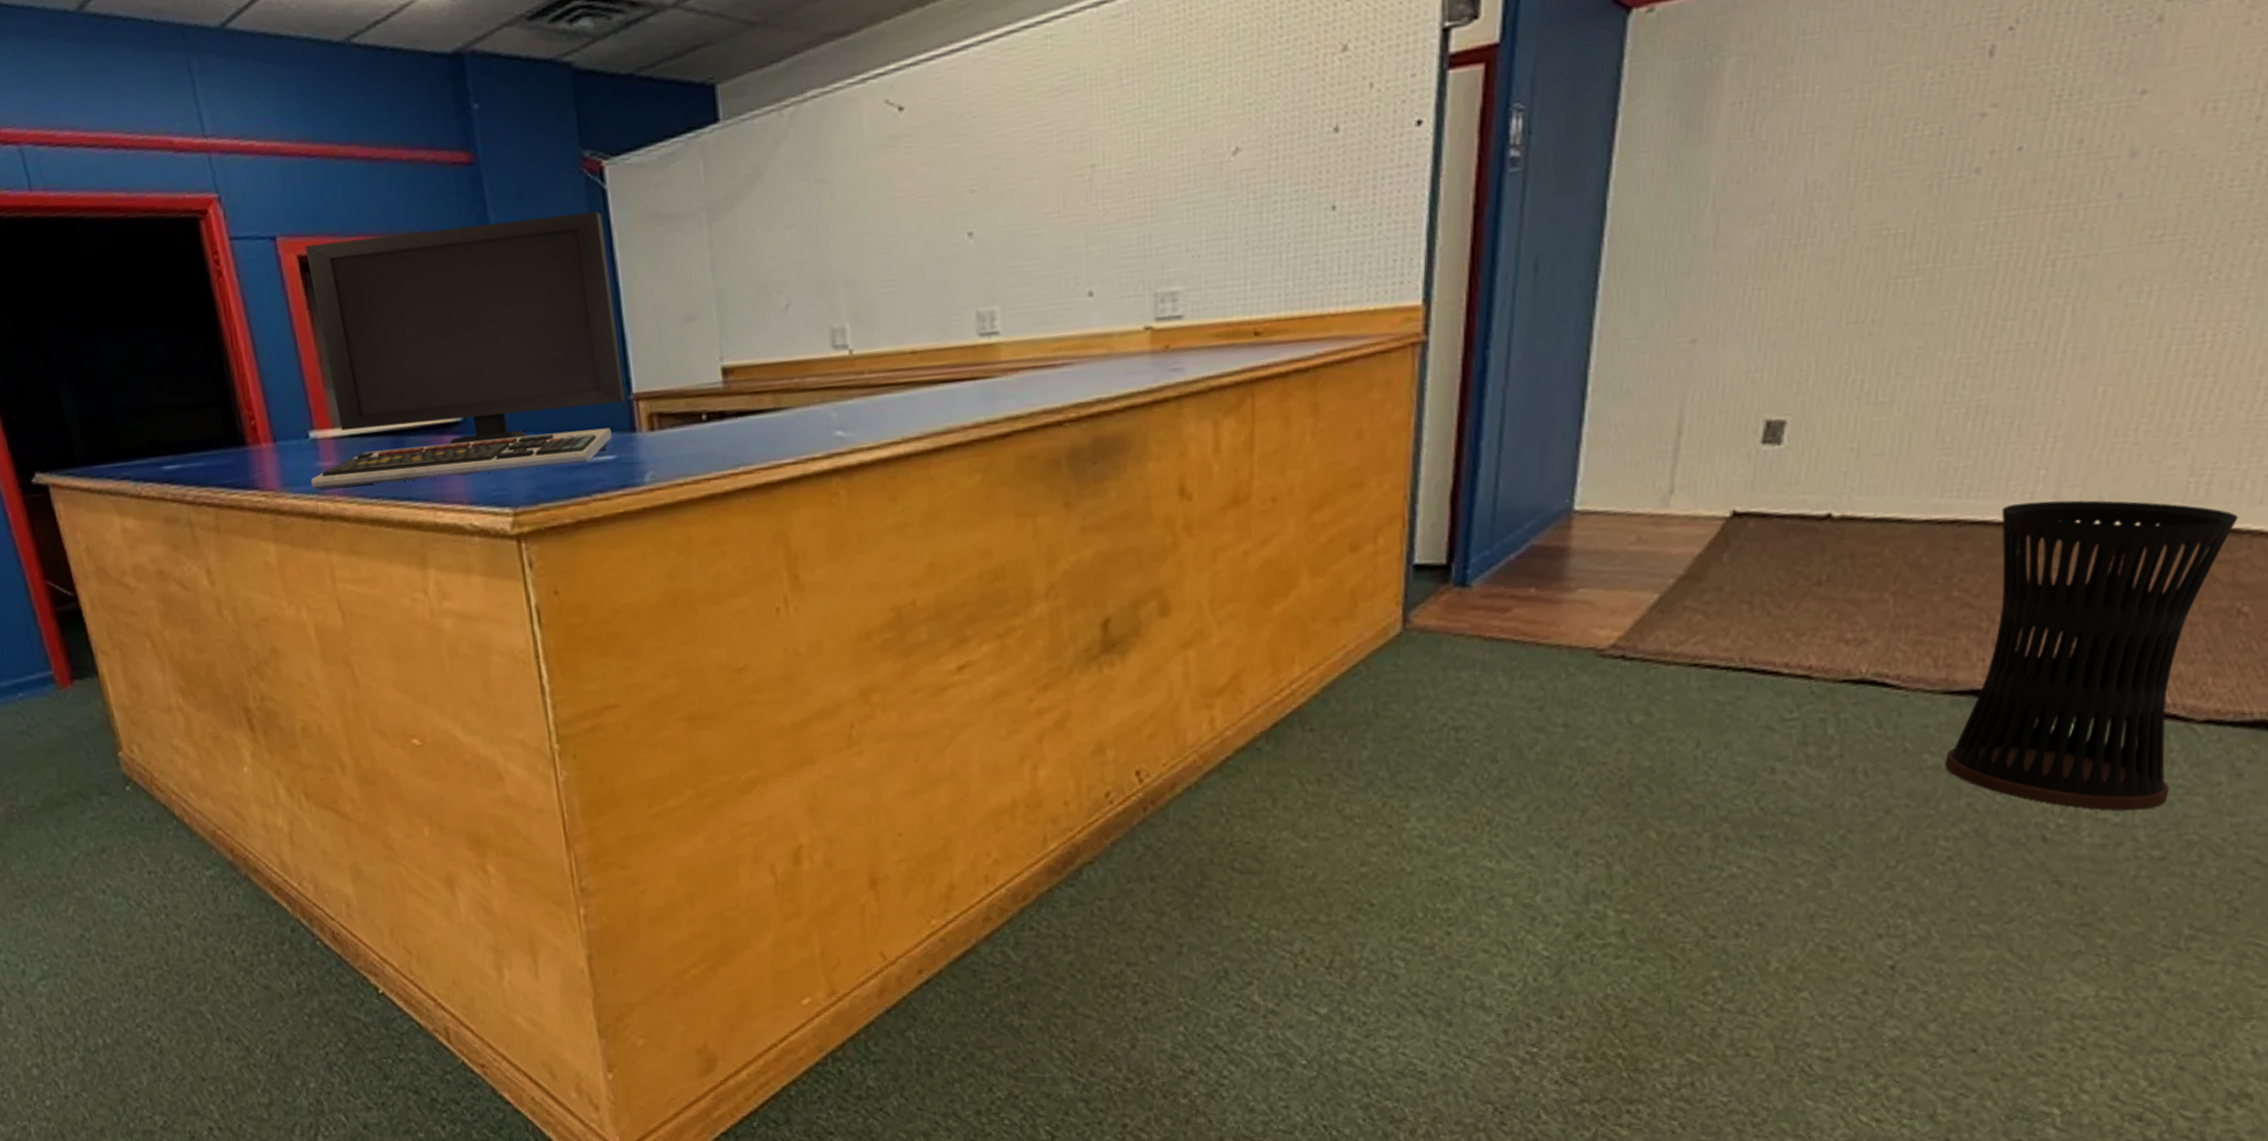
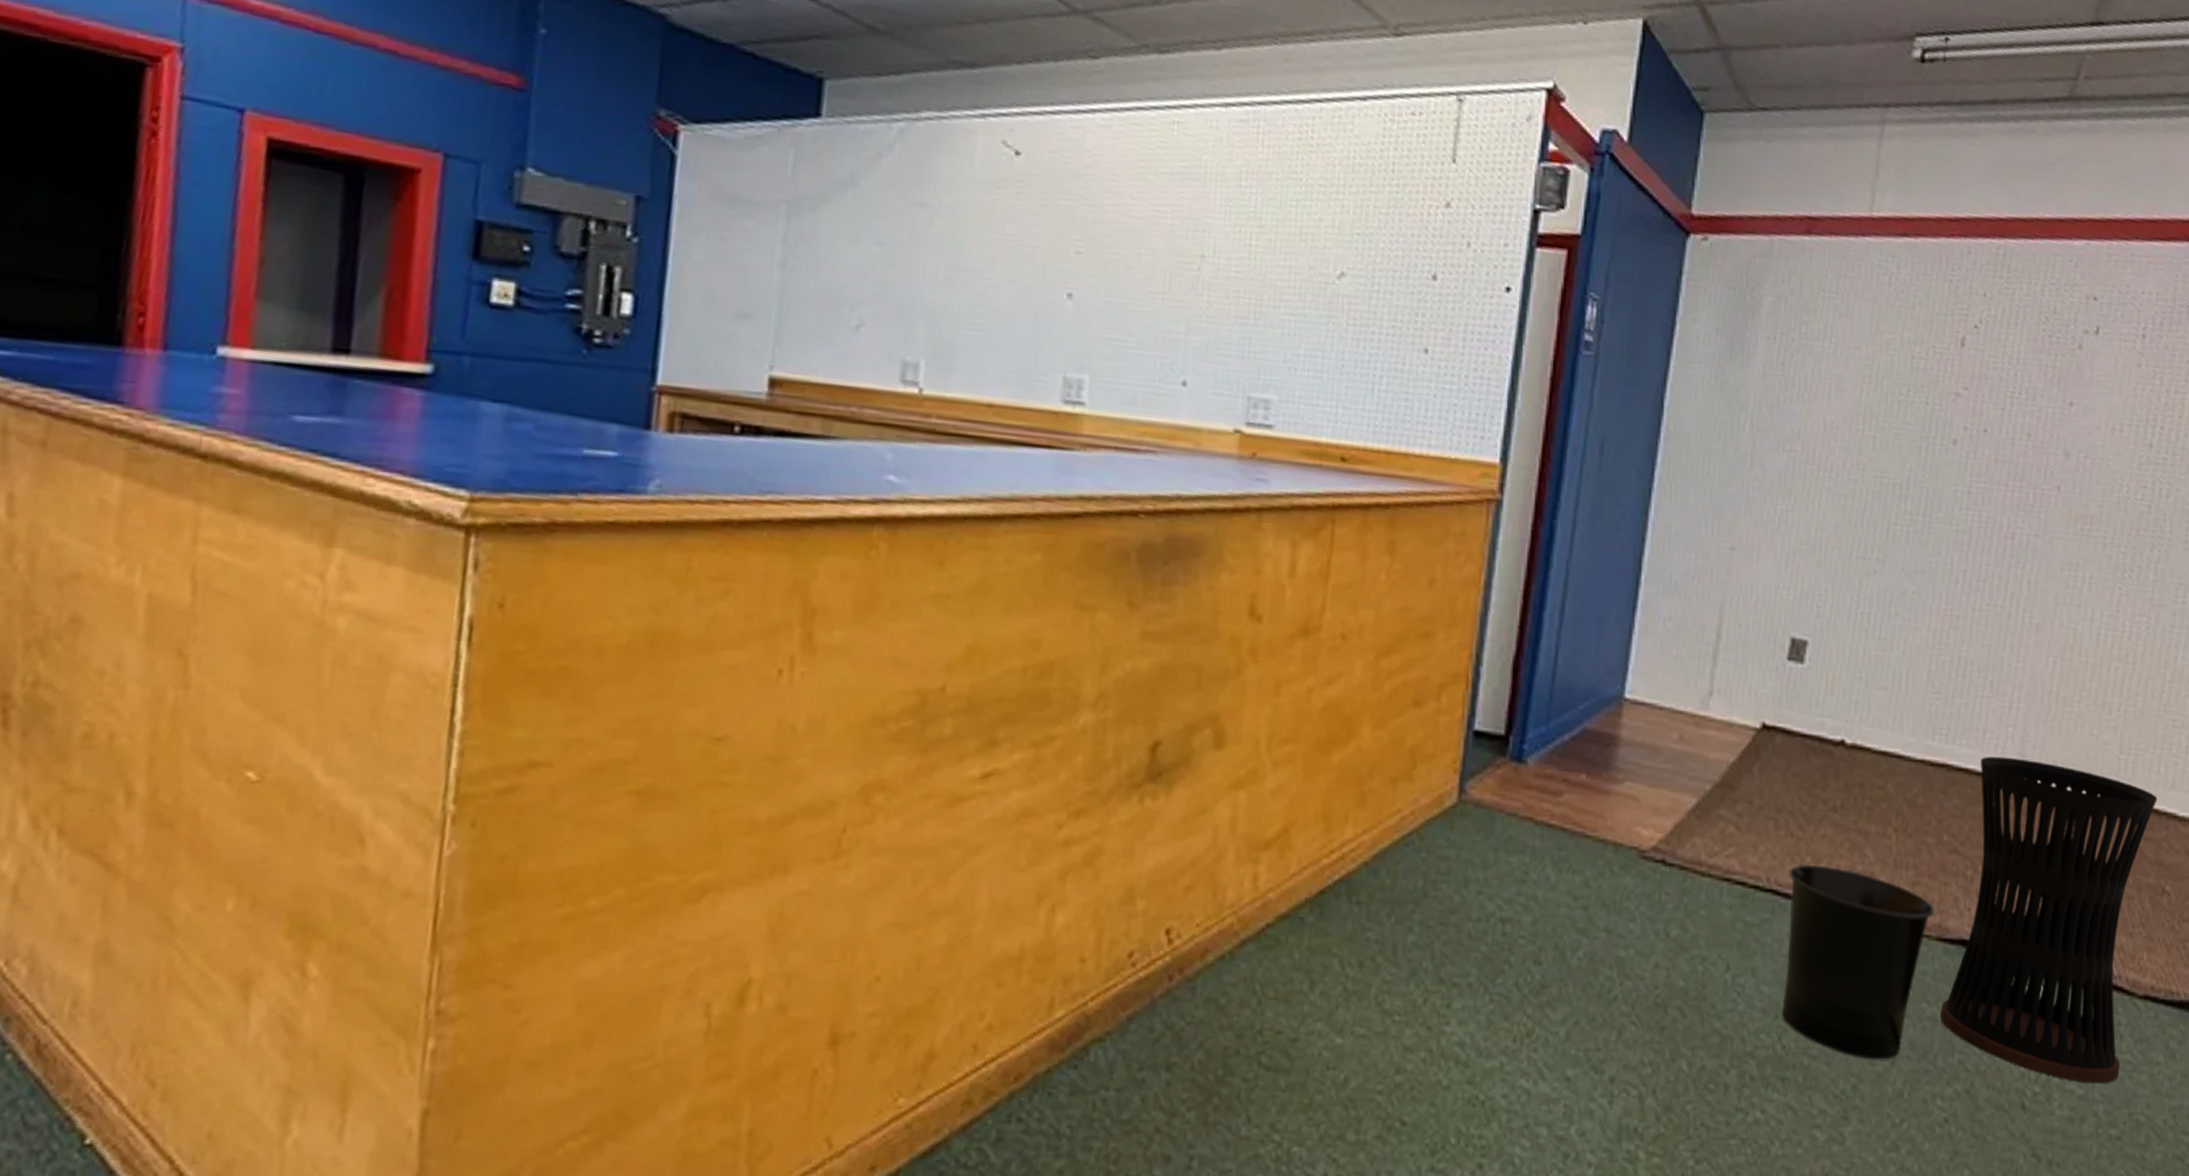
computer monitor: present [304,211,626,445] -> none [264,128,665,410]
computer keyboard: present [311,427,612,490] -> none [200,386,620,455]
waste bin: none [1760,638,1940,811] -> present [1782,864,1934,1060]

